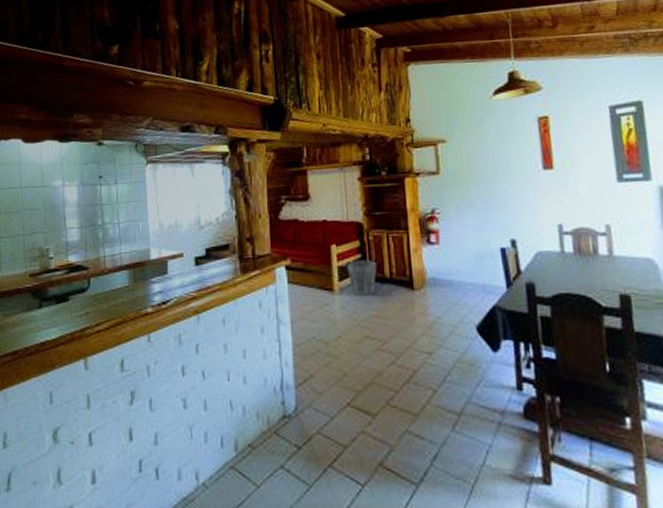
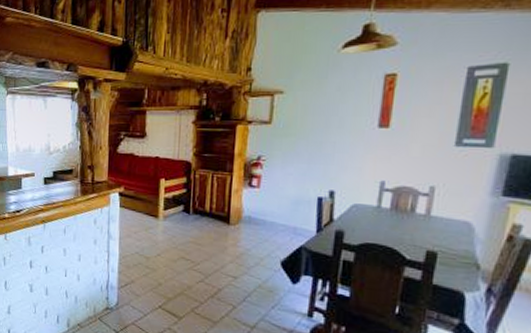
waste bin: present [347,259,377,296] -> none [172,194,200,225]

